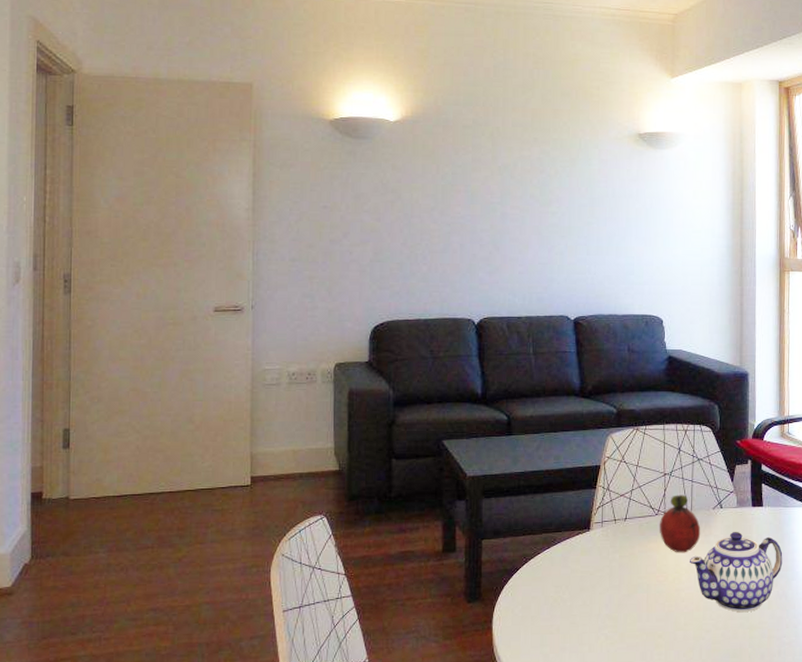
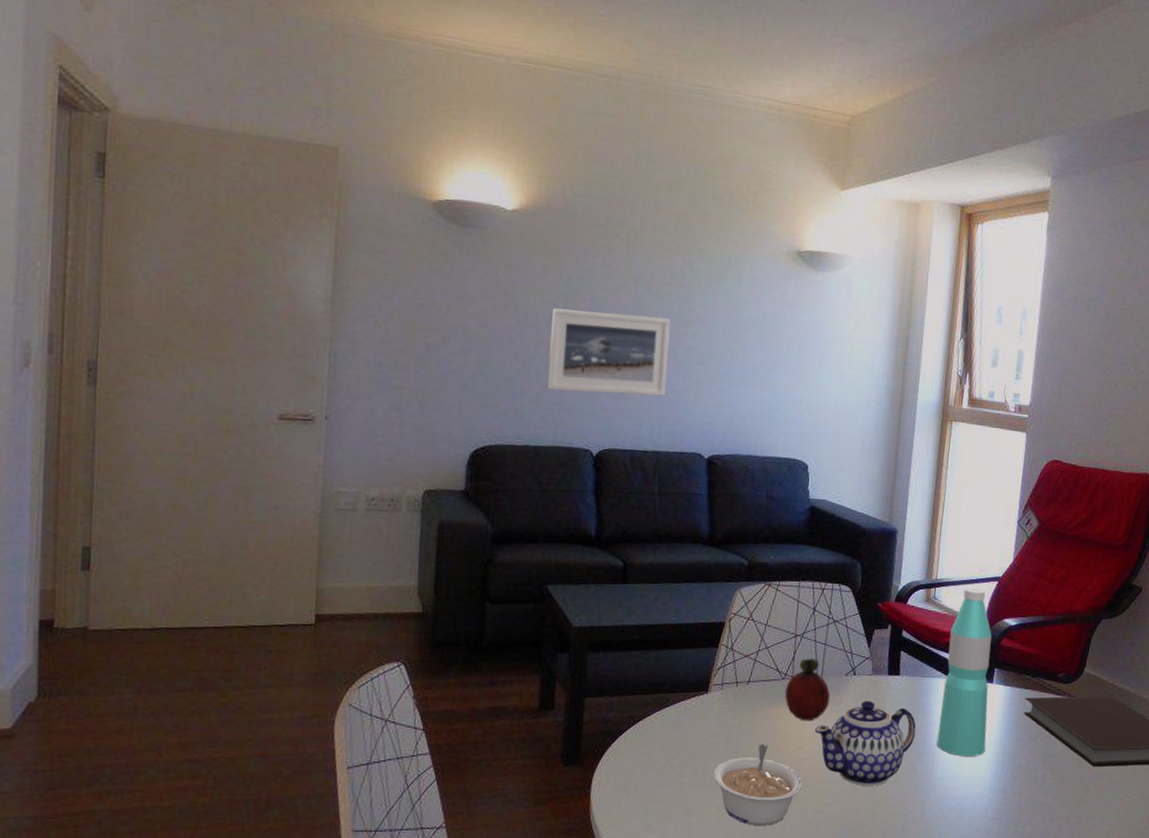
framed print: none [432,200,533,270] -> present [548,308,671,396]
legume: none [600,575,682,653] -> present [713,744,802,825]

